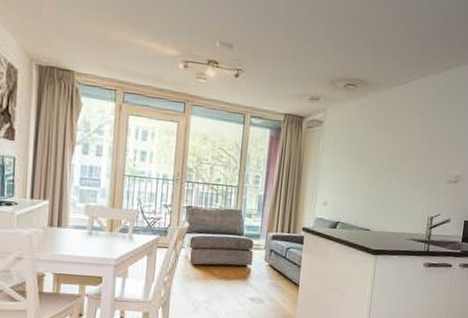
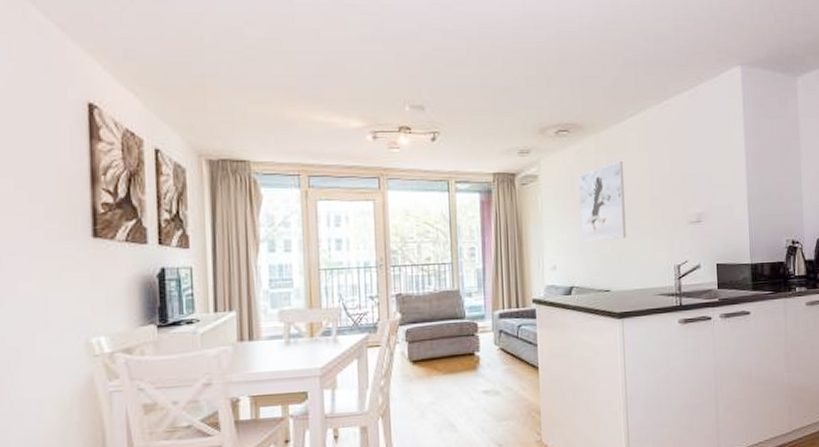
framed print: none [352,119,399,187] -> present [578,161,626,242]

